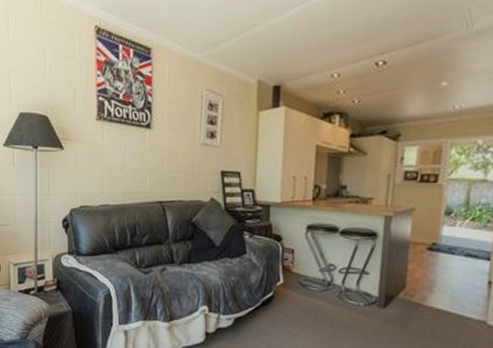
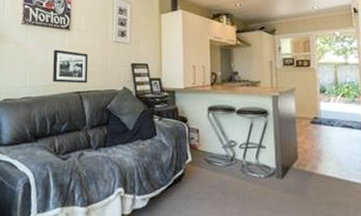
picture frame: none [132,151,172,192] -> present [53,49,89,83]

